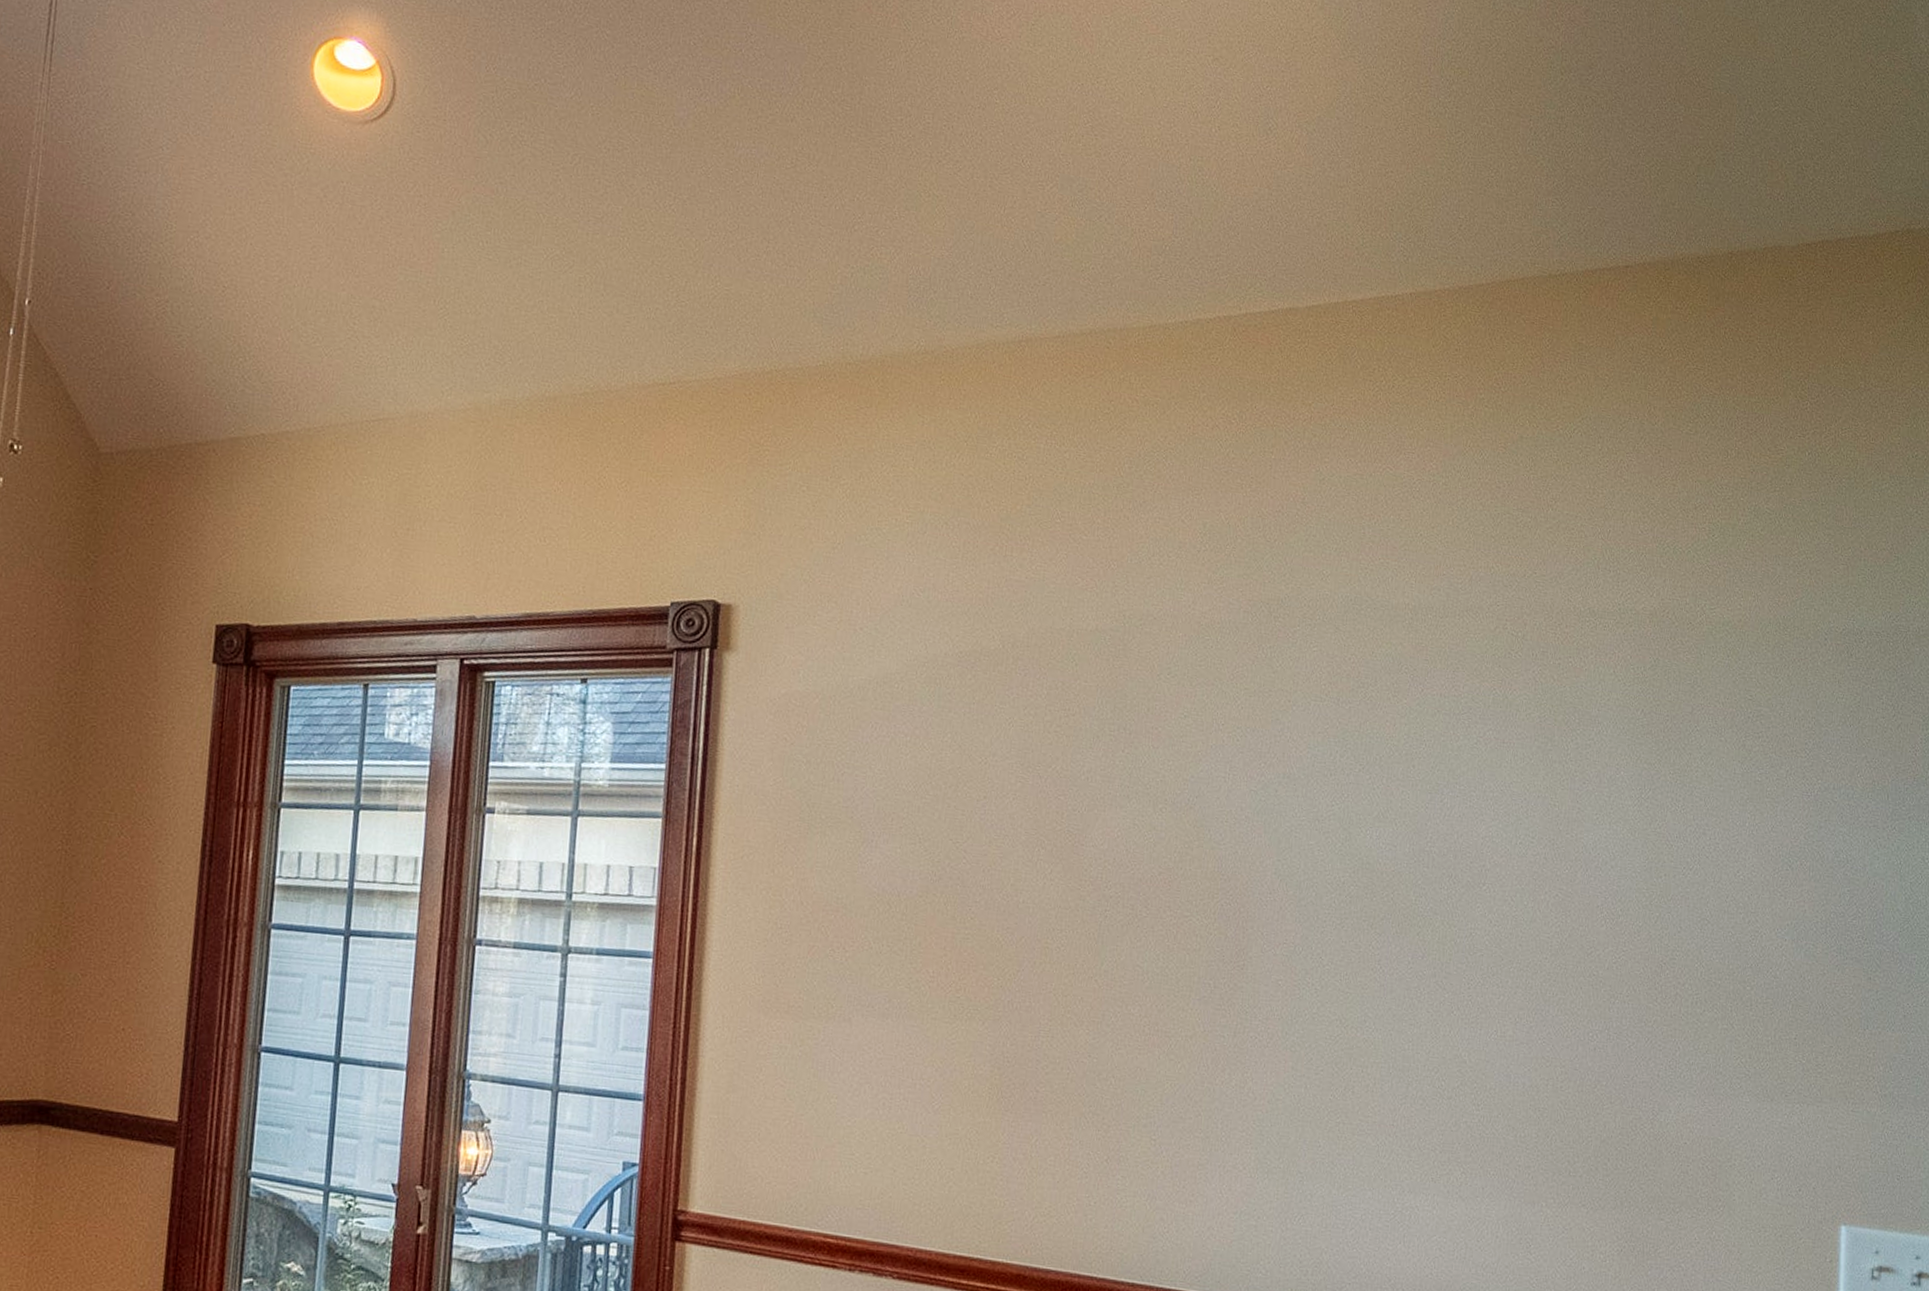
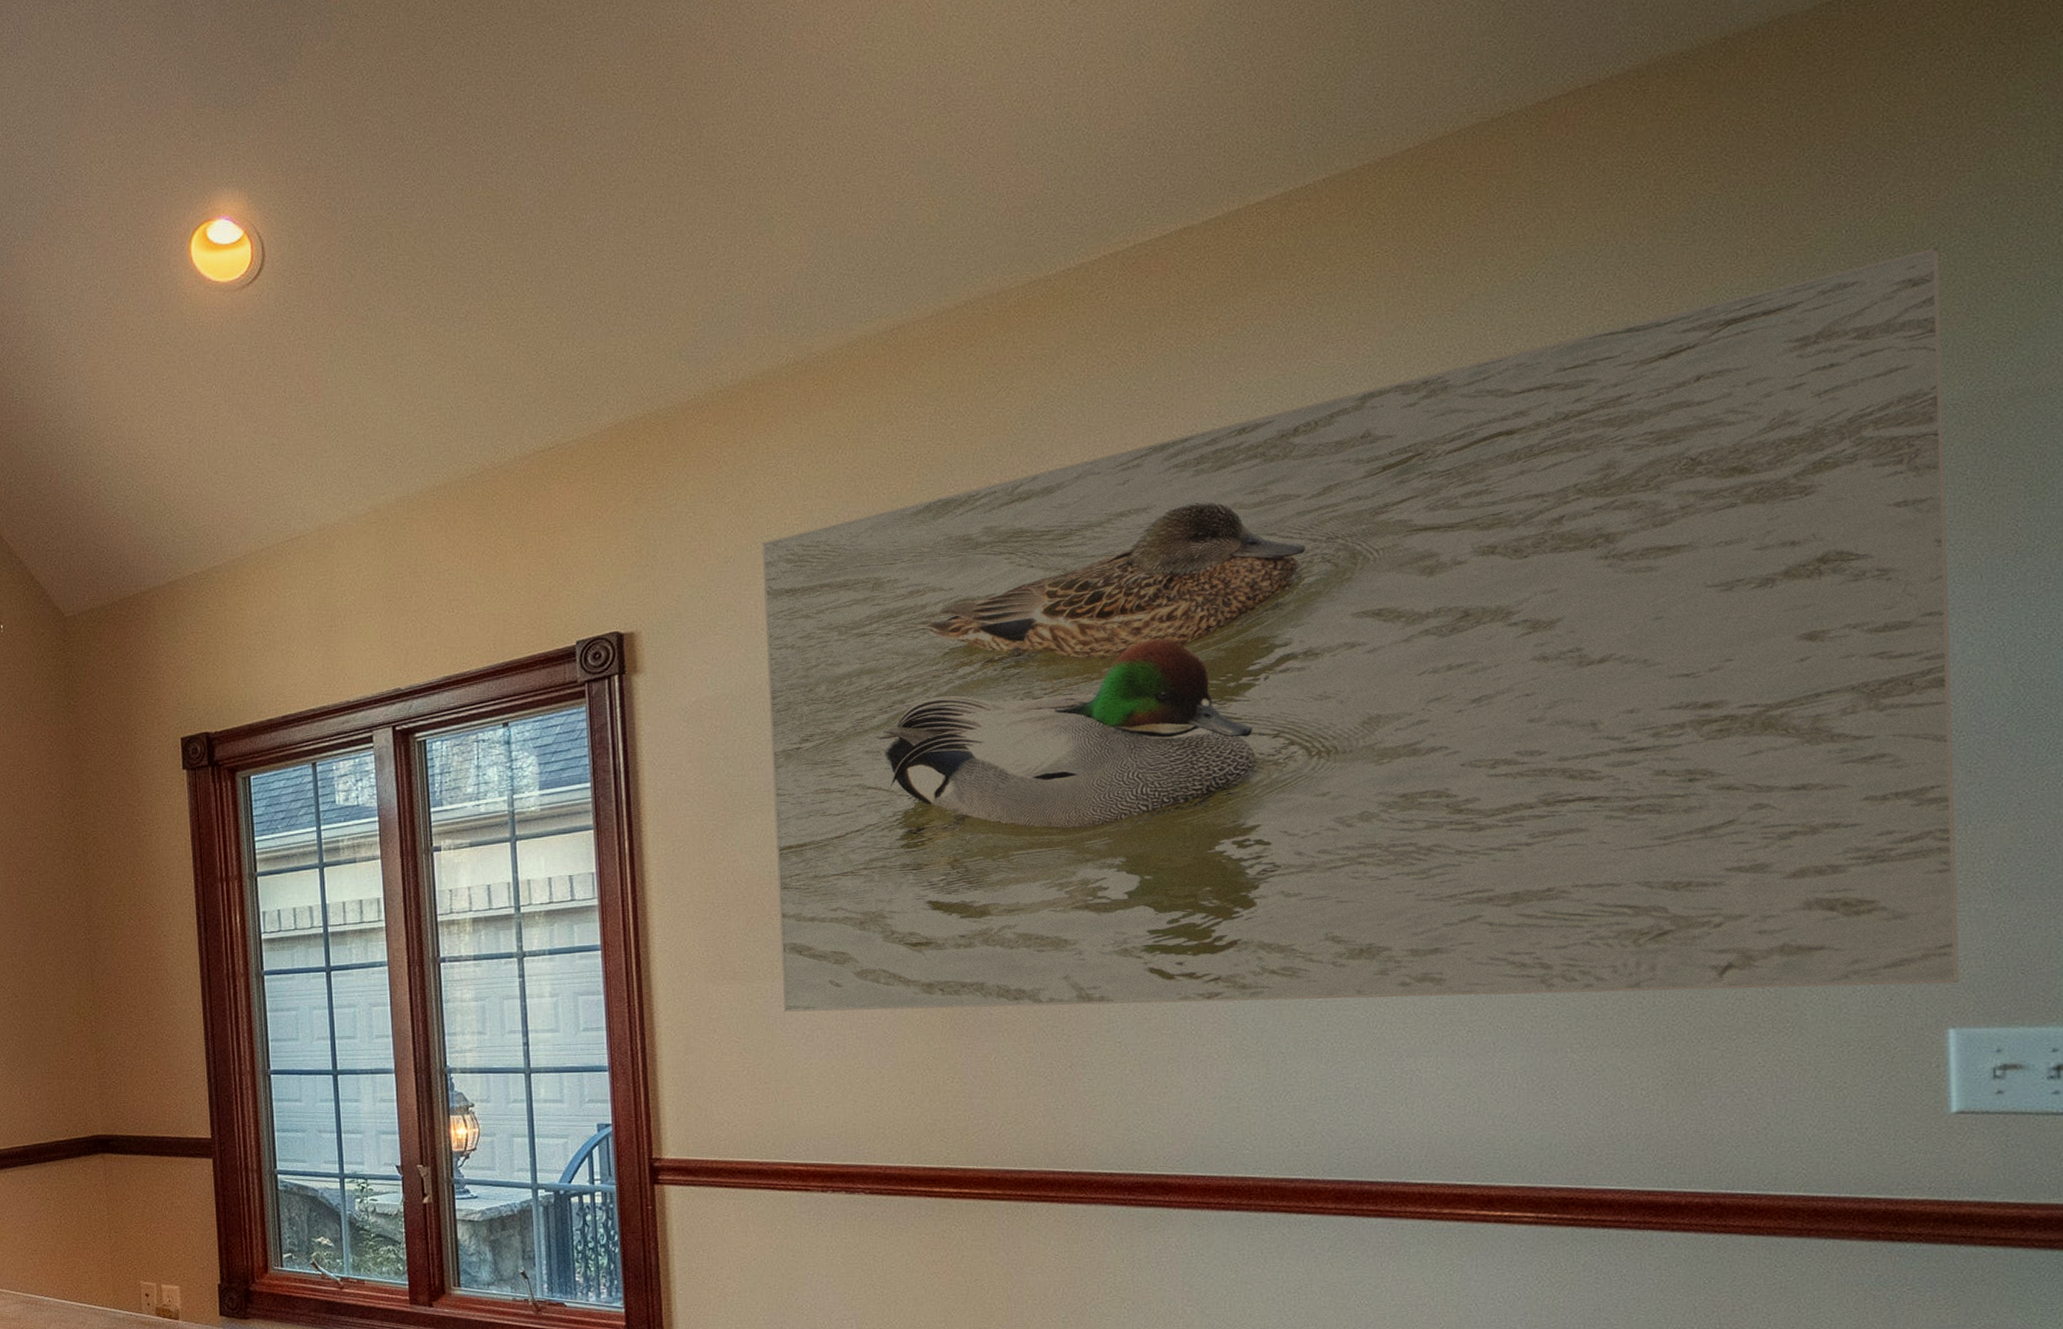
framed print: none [834,485,1874,1182] -> present [762,247,1959,1012]

